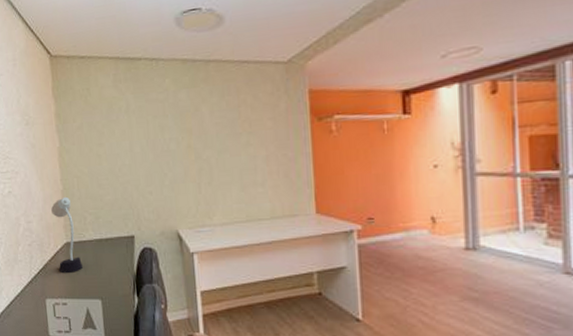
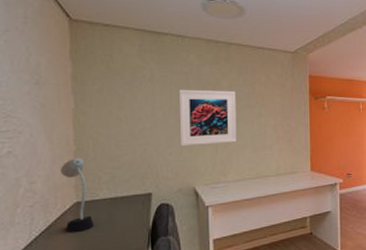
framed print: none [156,117,222,185] -> present [179,89,237,147]

